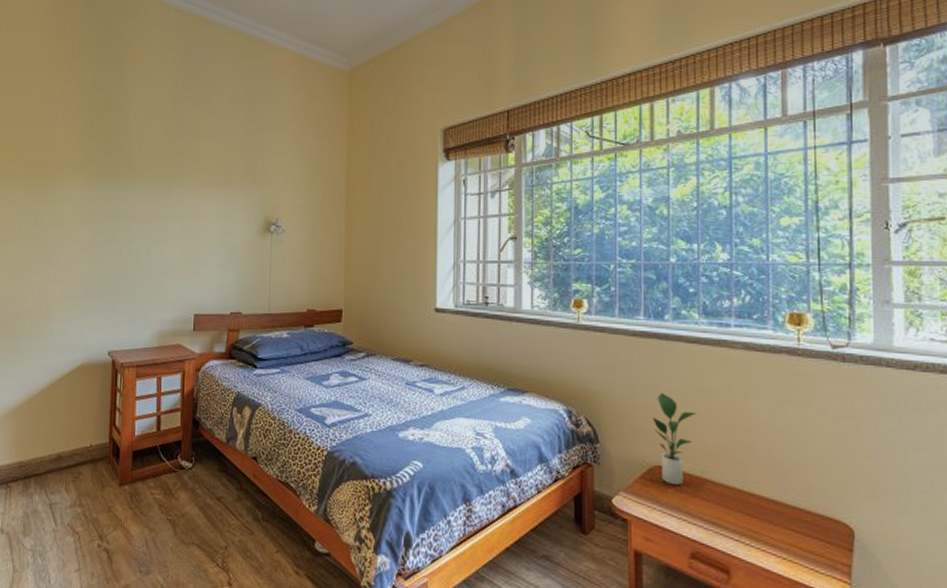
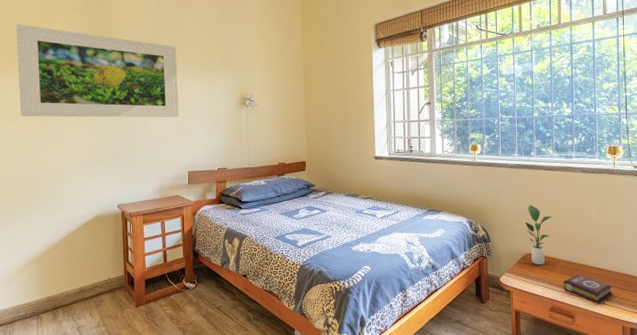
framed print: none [10,126,191,245] -> present [16,24,179,118]
book: none [713,506,795,556] -> present [564,274,613,303]

